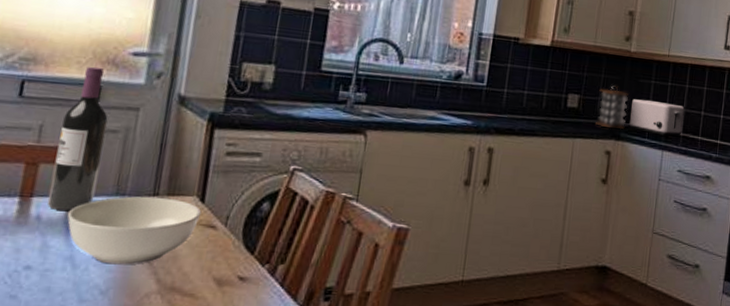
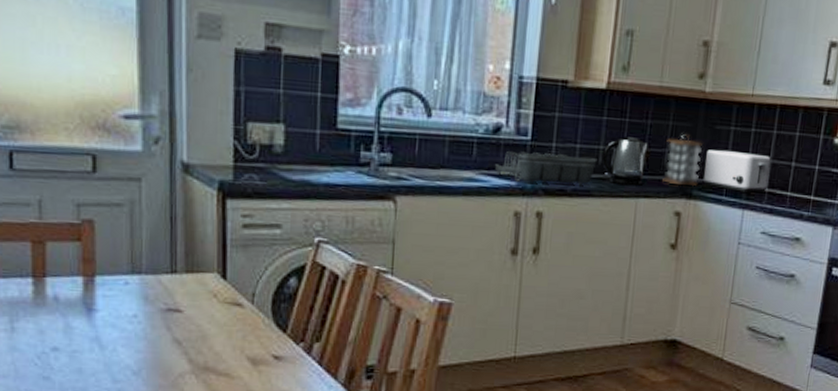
wine bottle: present [47,66,108,211] -> none [61,133,110,290]
bowl: present [67,196,202,265] -> none [84,274,225,346]
dish rack: none [455,95,541,126] -> present [495,151,597,185]
kettle: none [545,86,584,128] -> present [601,136,648,187]

